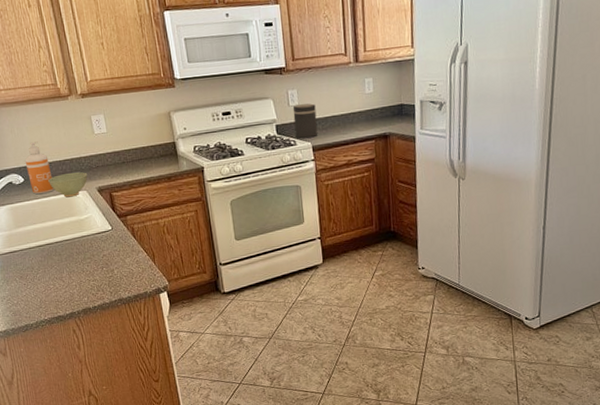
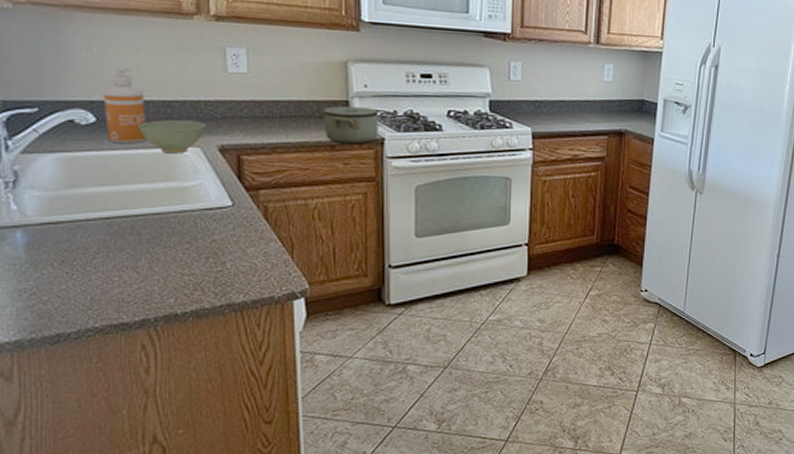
cooking pot: none [159,145,199,175] -> present [323,106,379,144]
cylinder: present [292,103,318,139] -> none [513,80,542,123]

